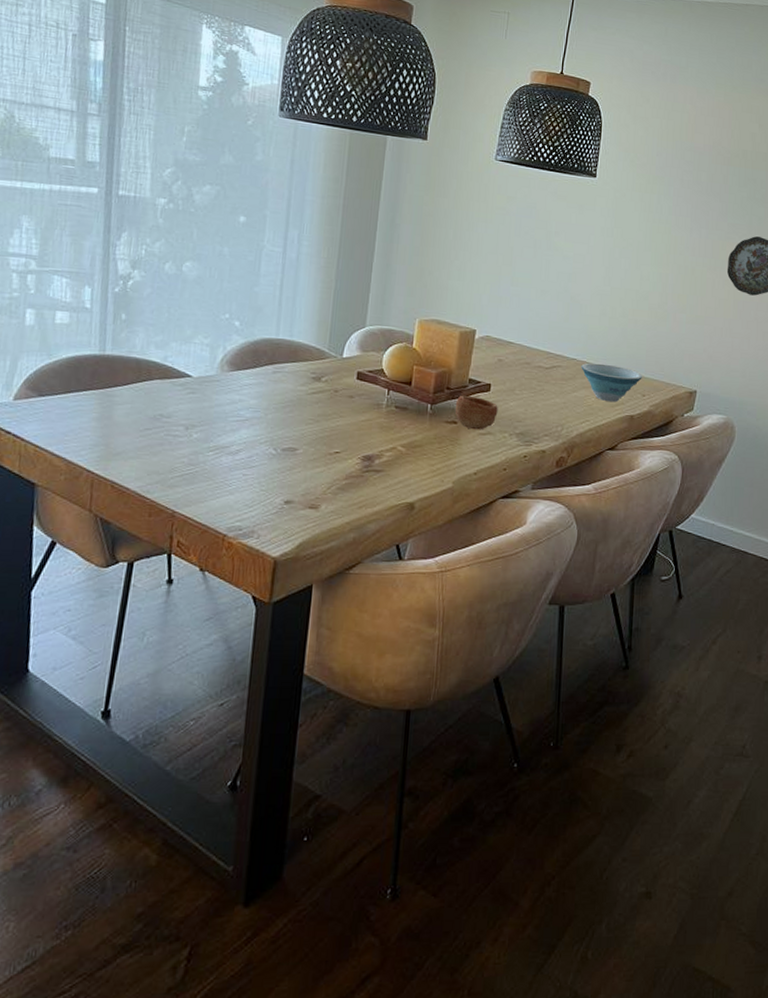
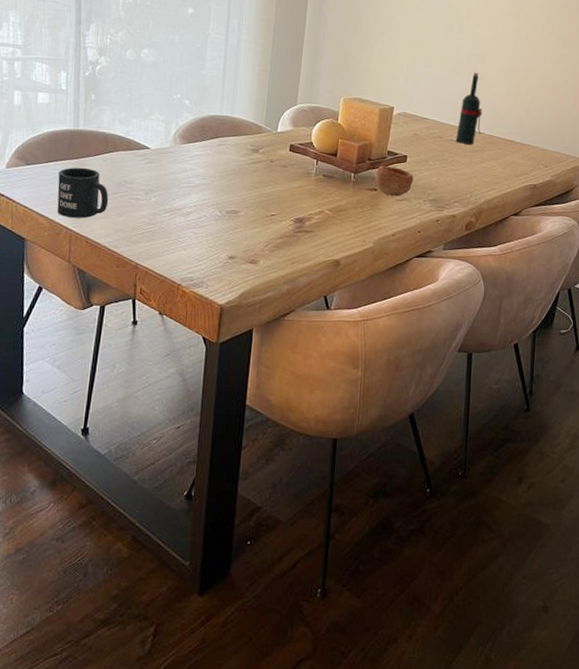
mug: none [76,398,141,459] -> present [57,167,109,218]
wine bottle: none [545,292,575,372] -> present [455,72,483,145]
bowl: present [581,362,643,402] -> none [488,136,546,173]

